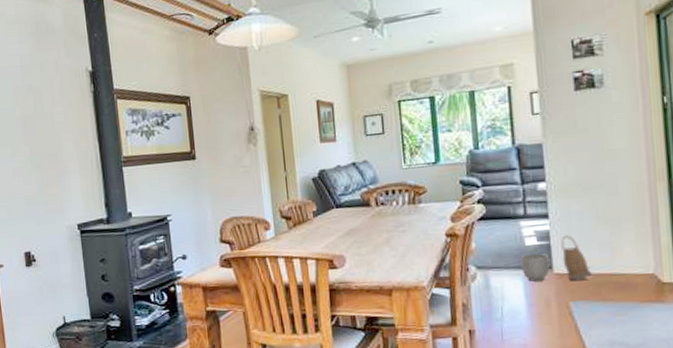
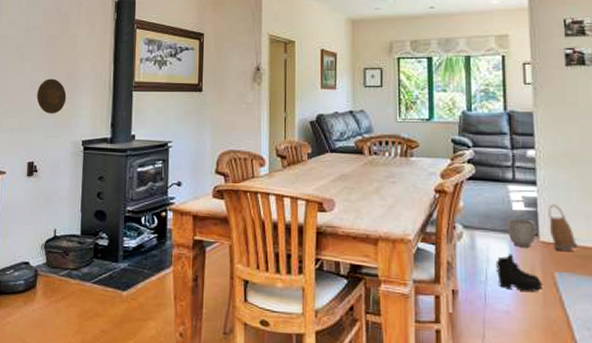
decorative plate: none [21,162,54,201] -> present [37,78,67,114]
boots: none [510,289,558,324] -> present [495,254,543,293]

